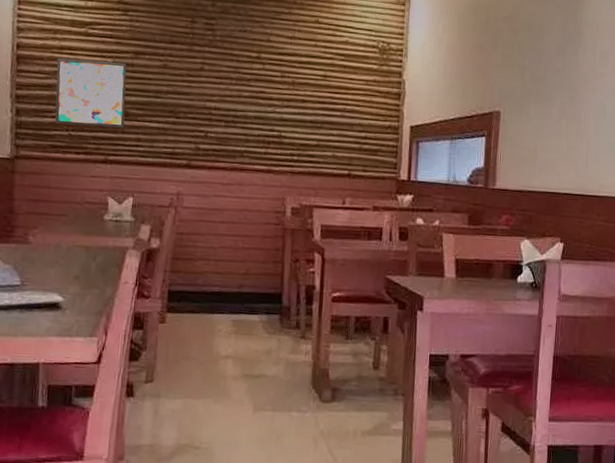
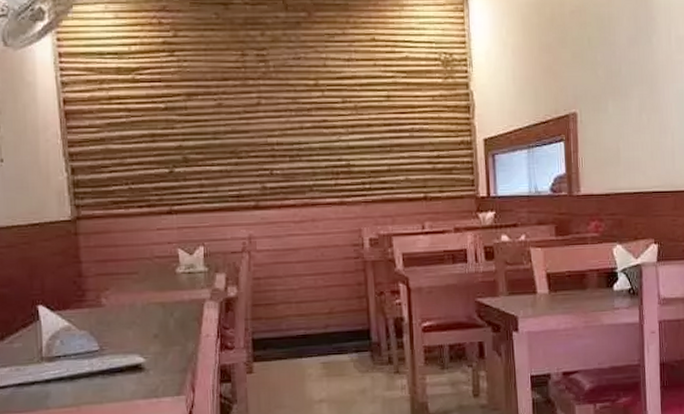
wall art: present [55,57,127,128] -> none [107,106,186,179]

